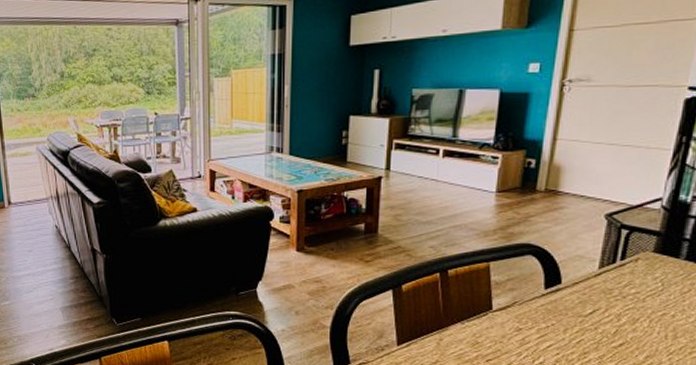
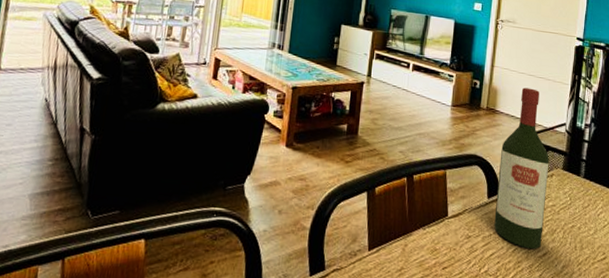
wine bottle: none [553,160,634,340] -> present [494,87,549,250]

